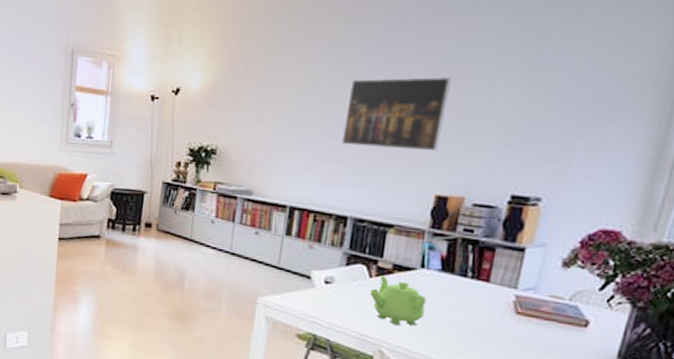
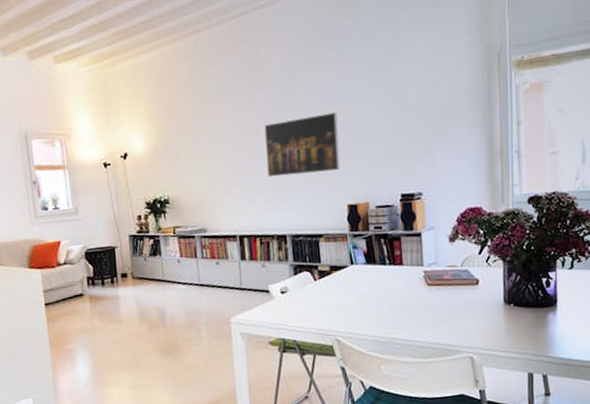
teapot: present [369,275,427,326] -> none [317,277,363,316]

